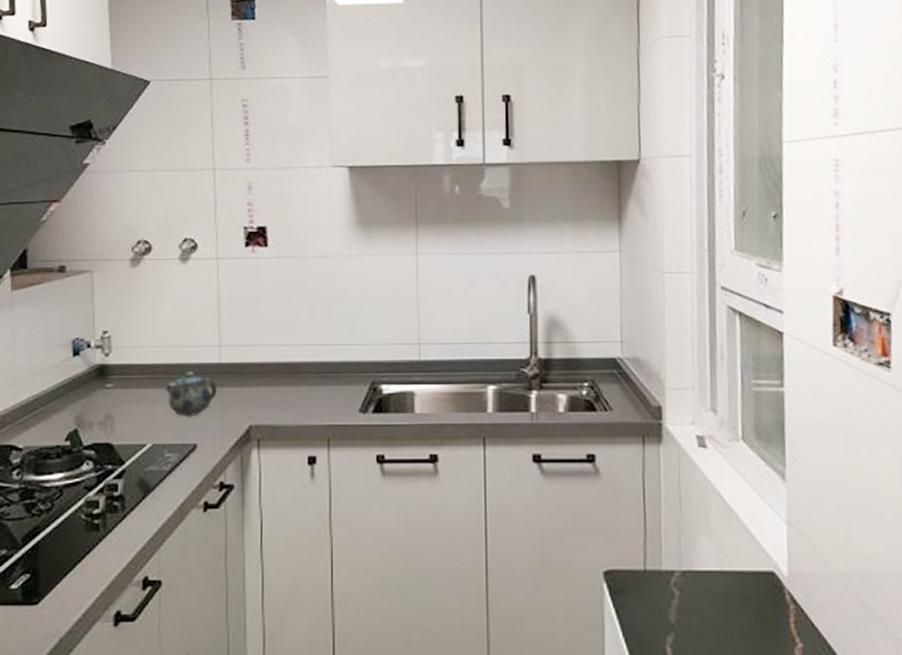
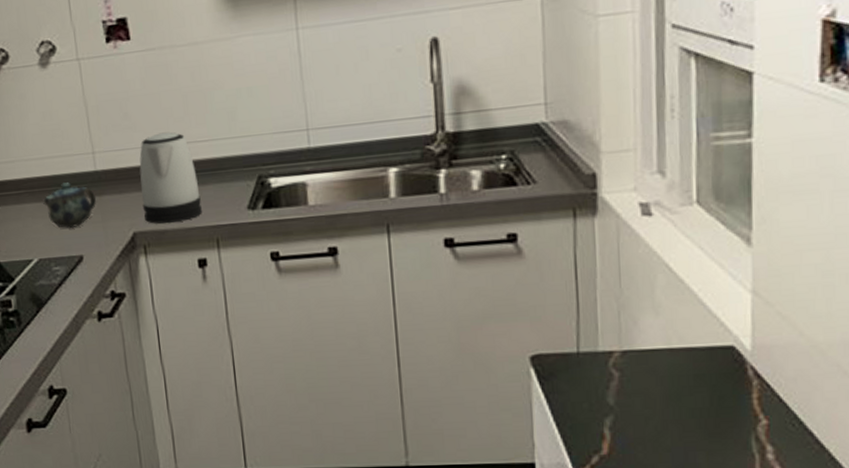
kettle: none [261,333,316,420] -> present [139,132,202,224]

